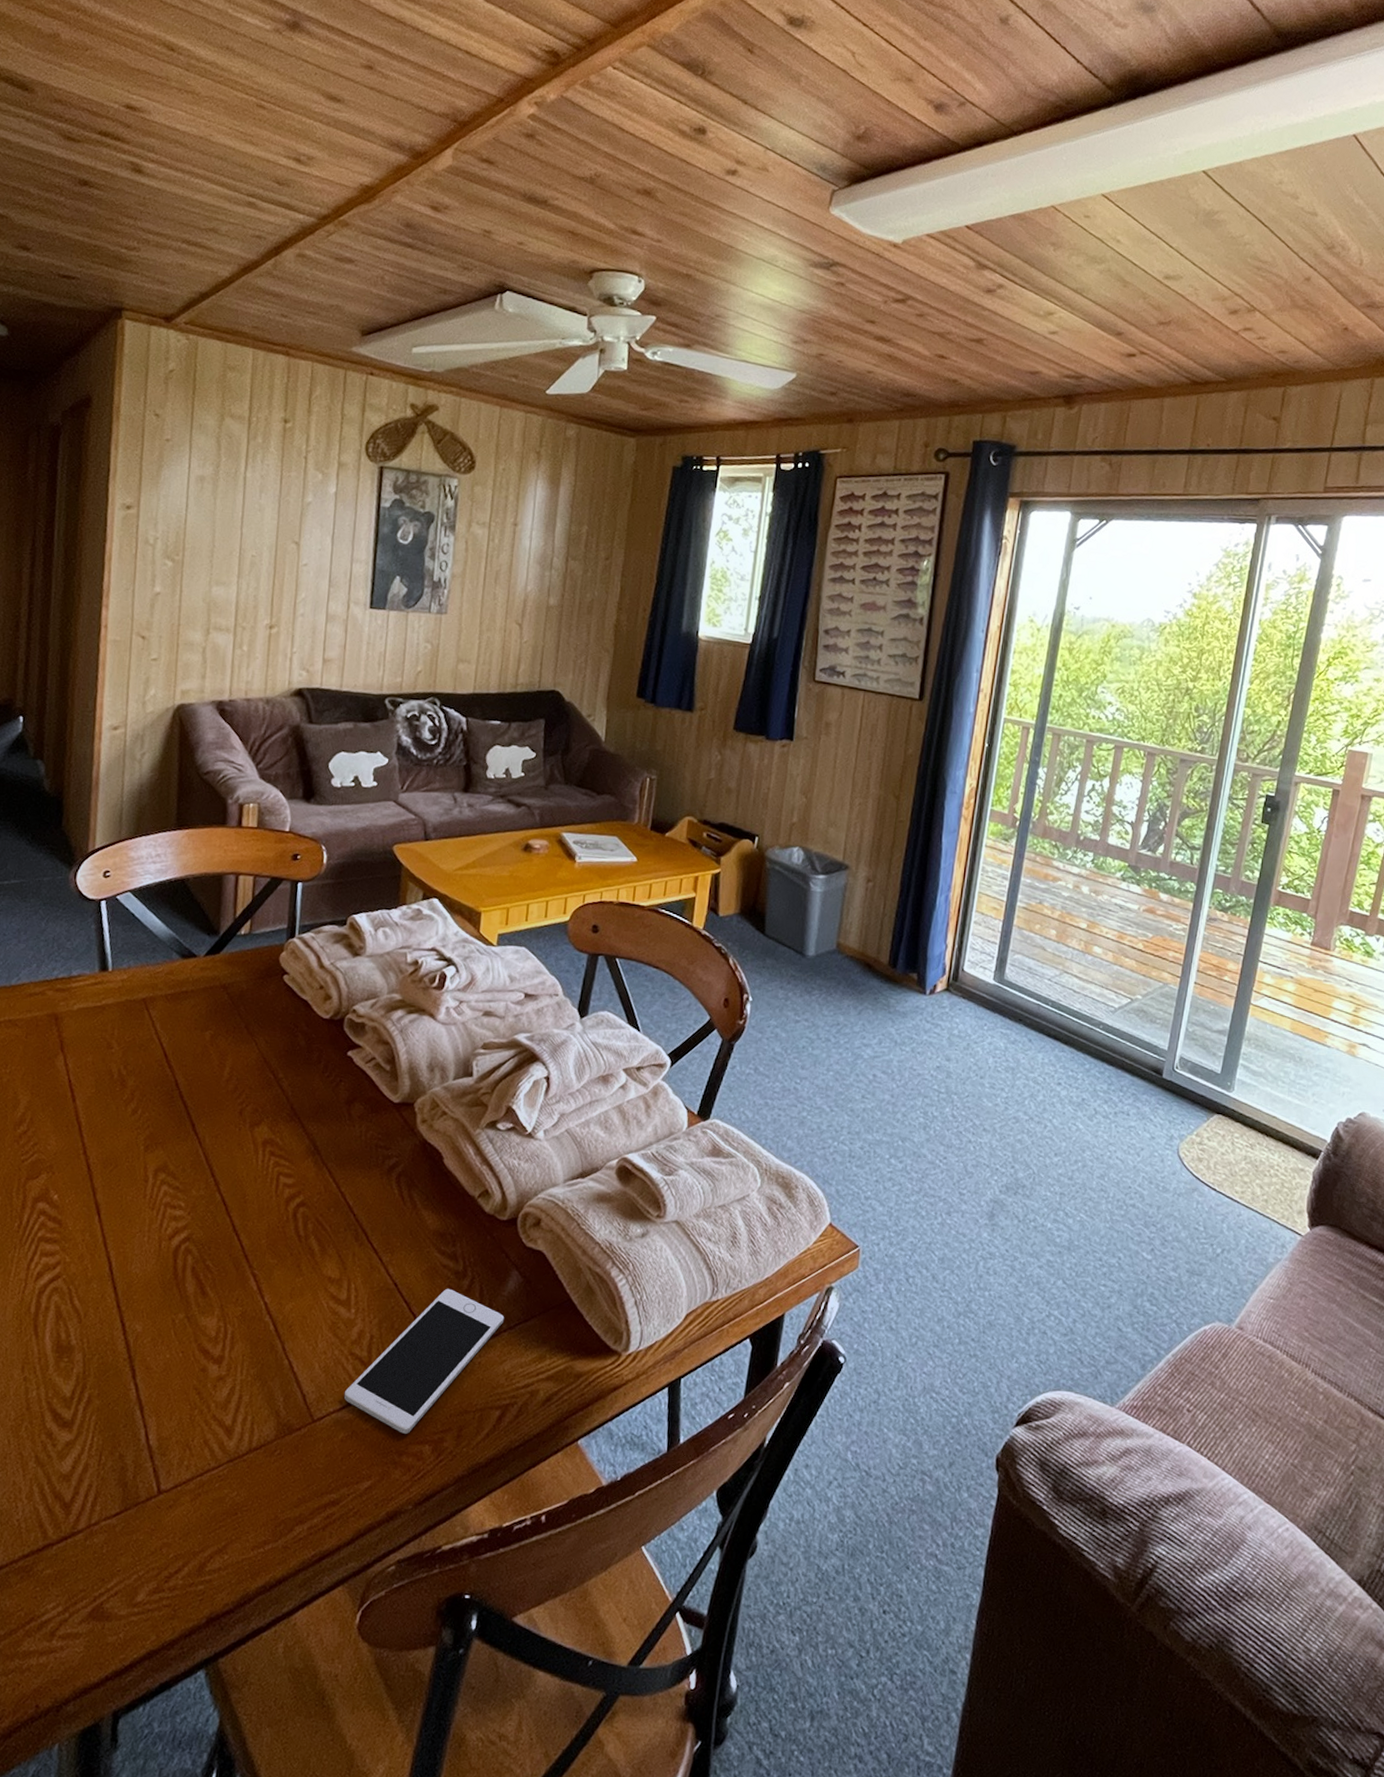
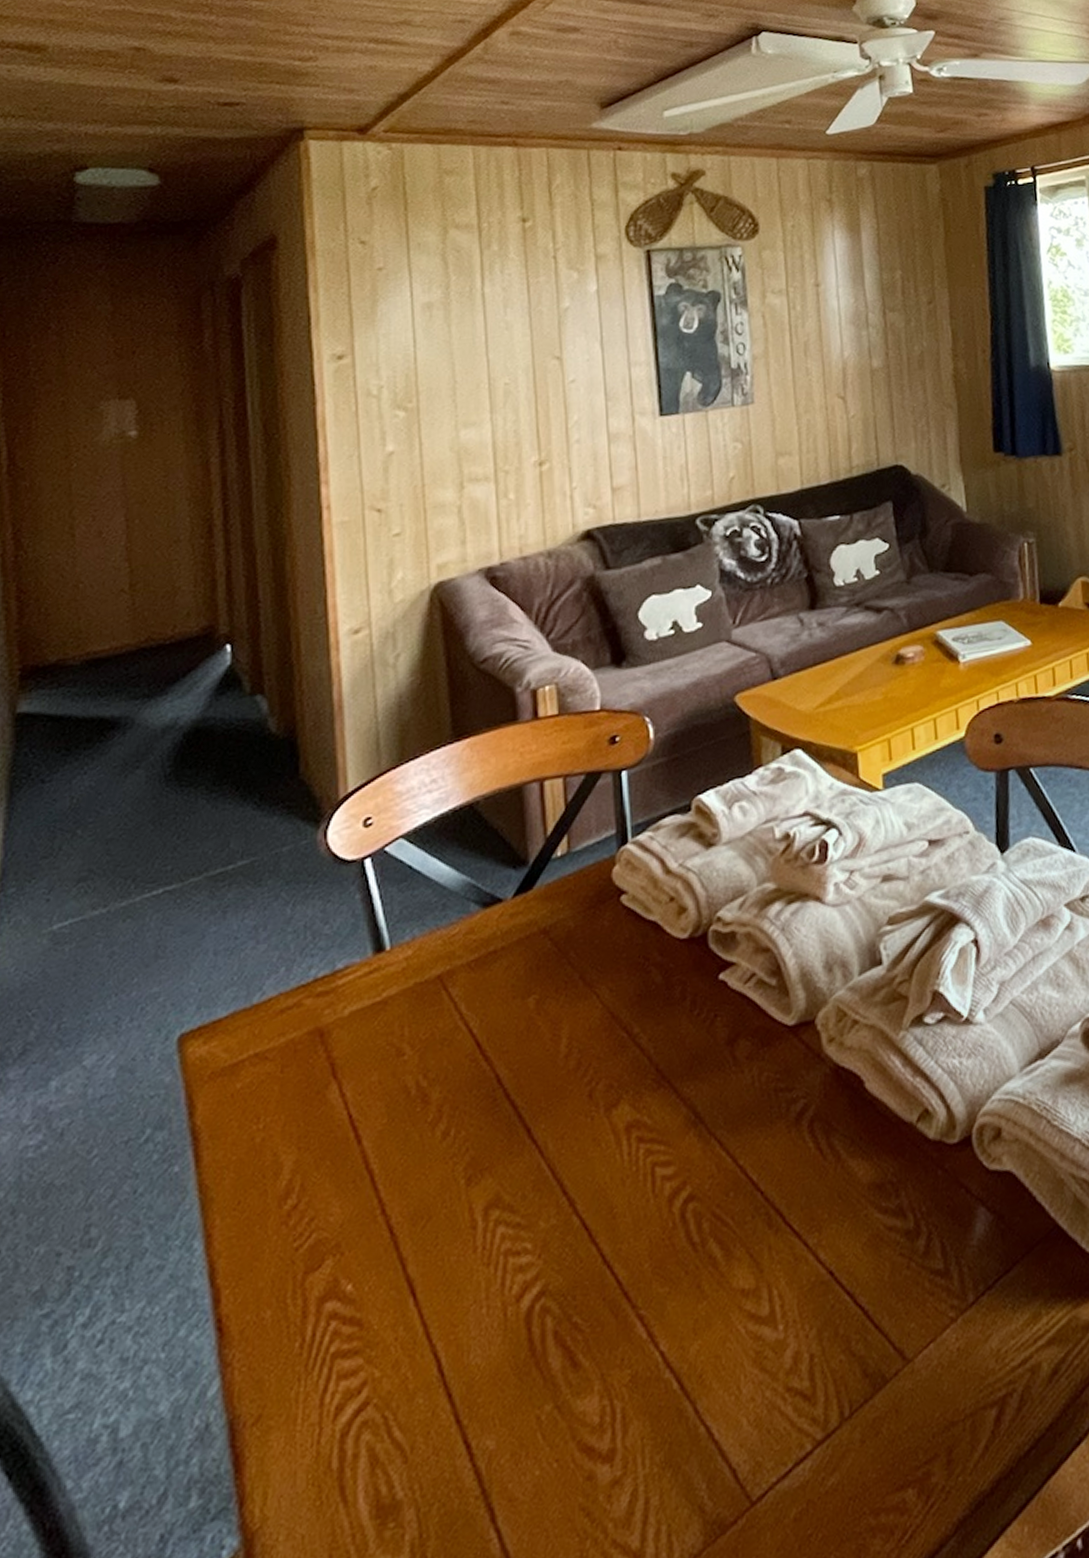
cell phone: present [344,1288,505,1434] -> none [787,1257,980,1483]

